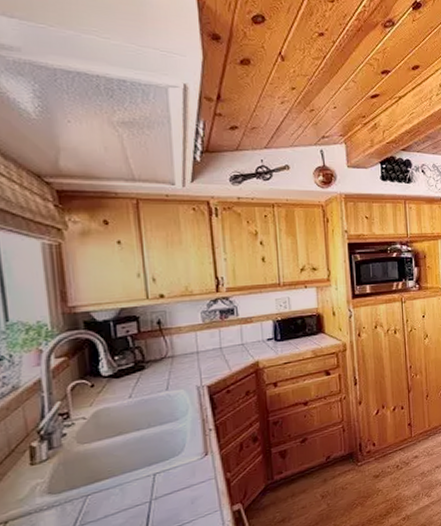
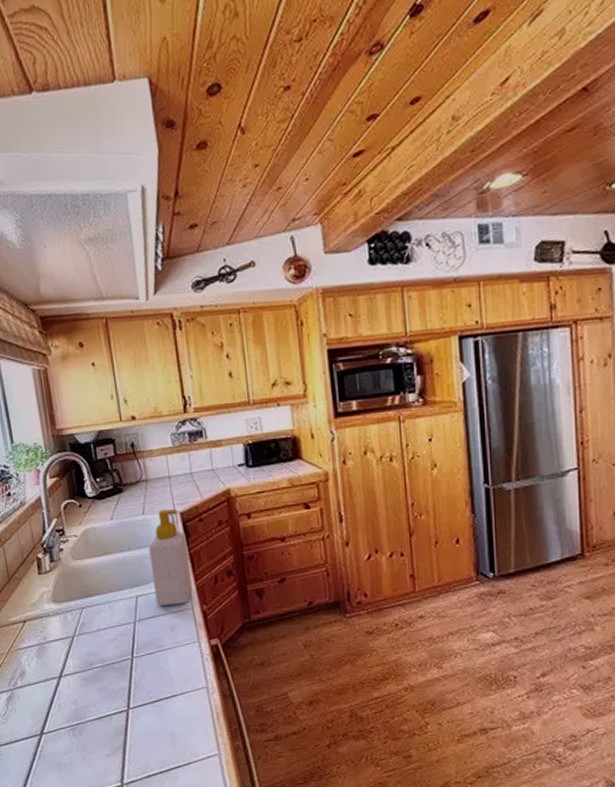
soap bottle: none [171,383,217,481] -> present [148,509,193,607]

